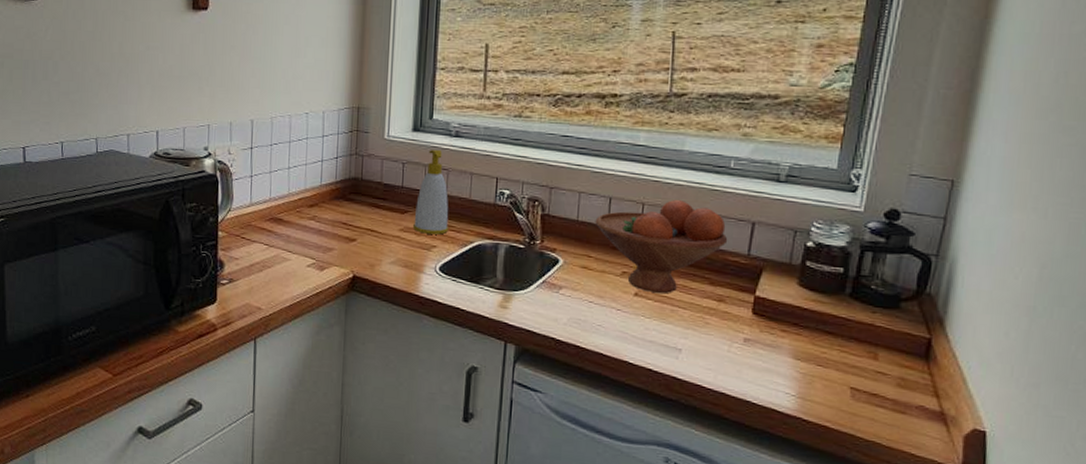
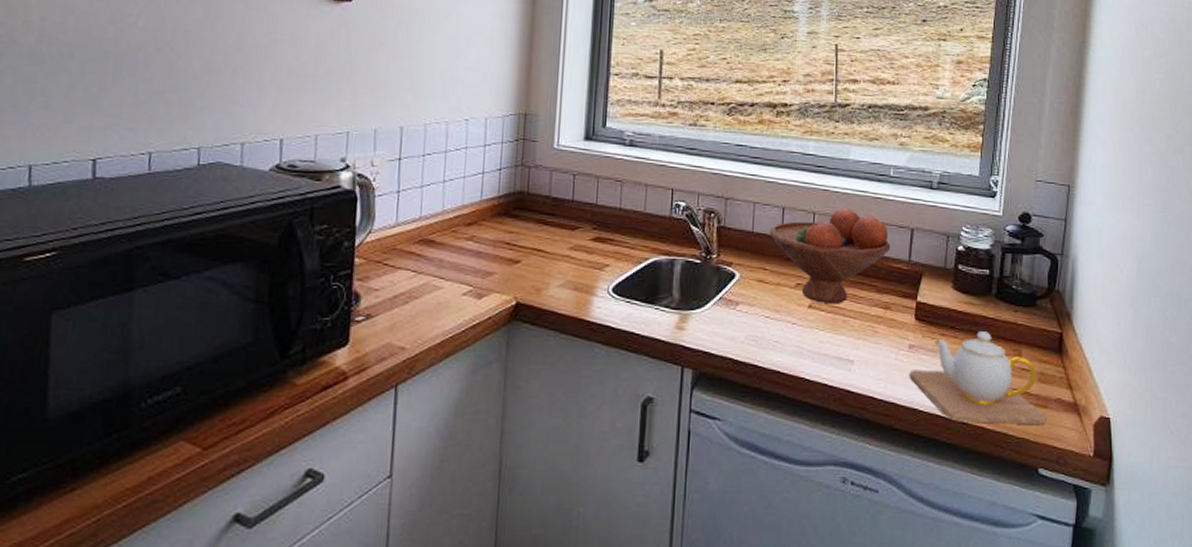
soap bottle: present [413,149,449,235] -> none [584,159,623,252]
teapot: none [743,330,904,430] -> present [909,331,1046,424]

